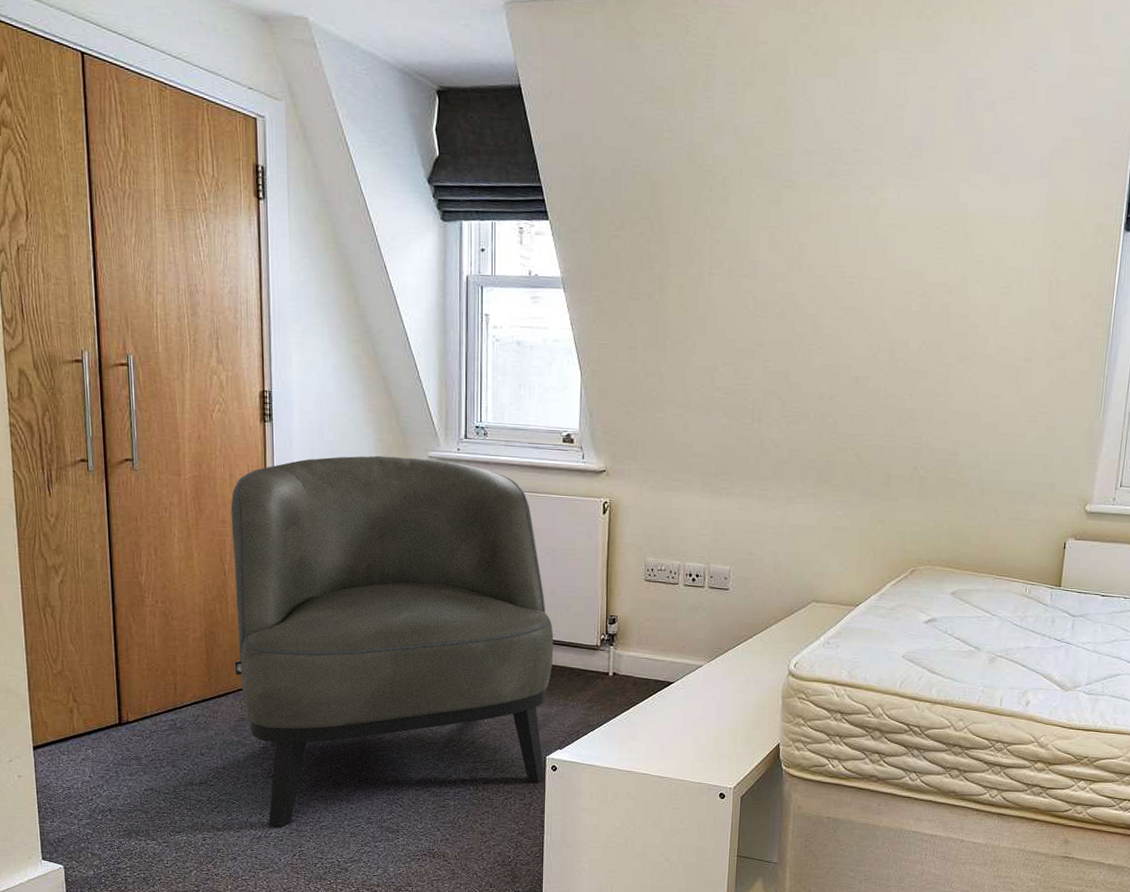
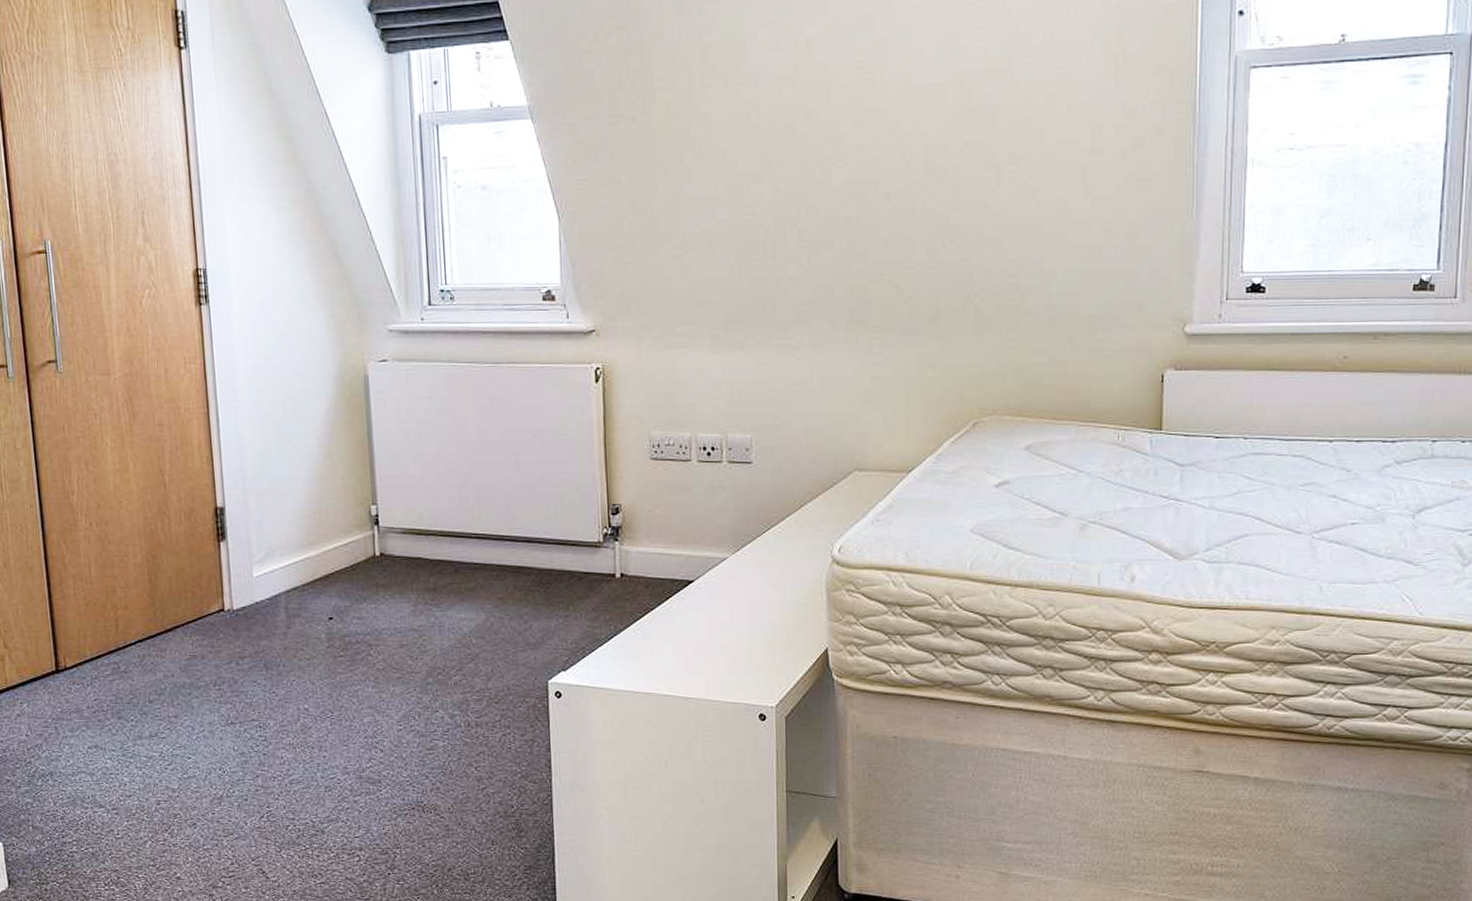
armchair: present [230,455,554,829] -> none [167,333,549,786]

